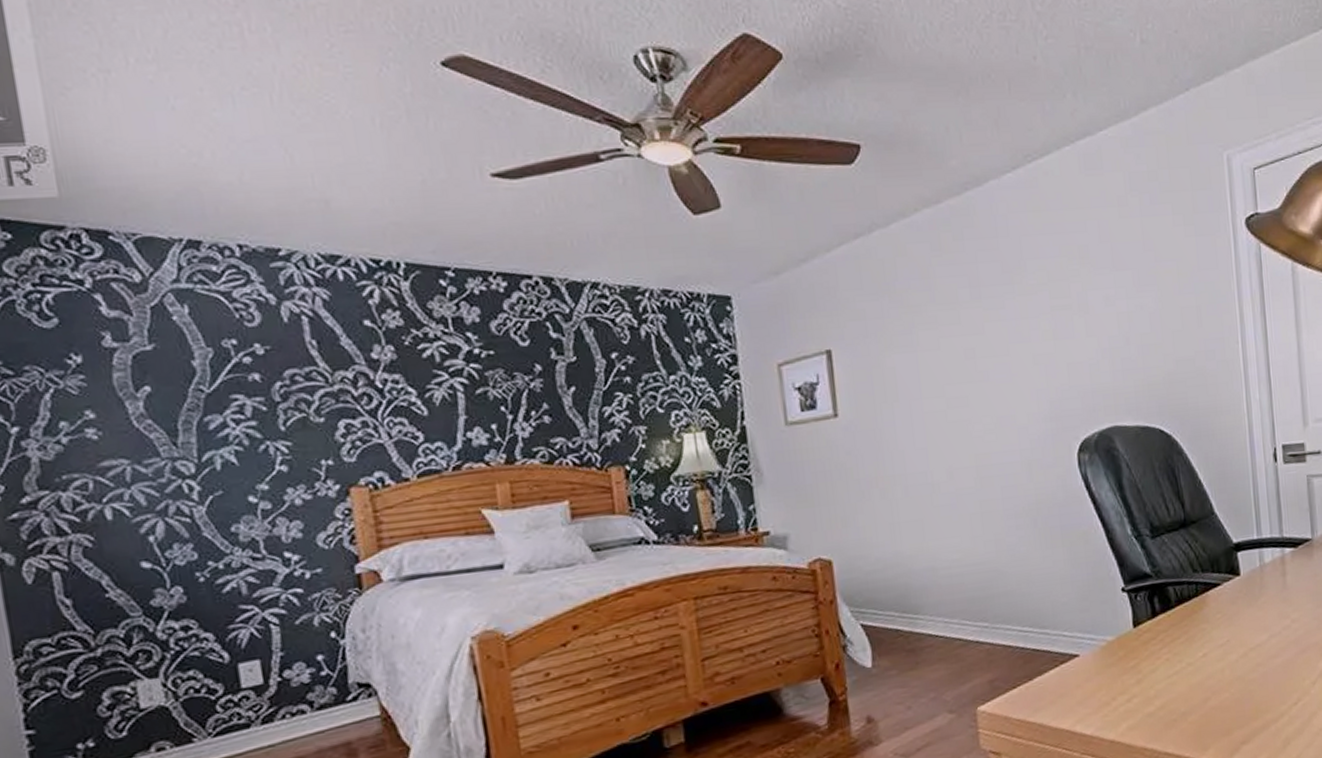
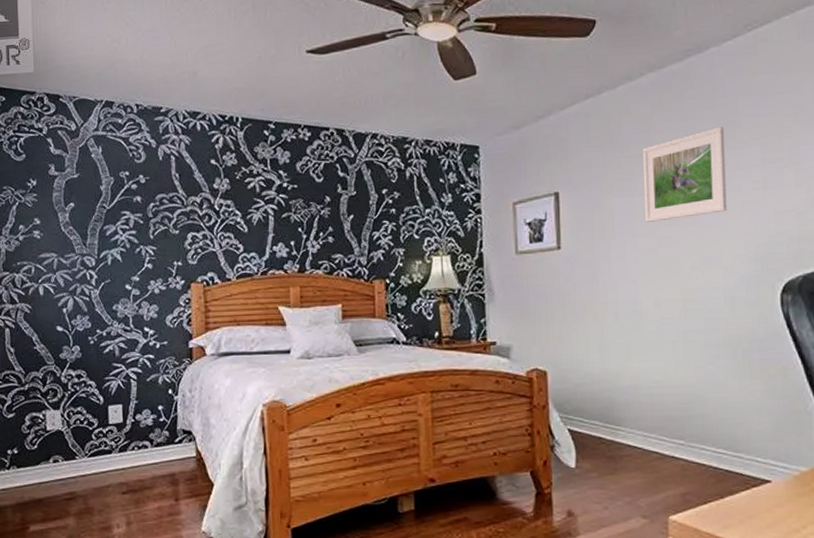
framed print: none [923,270,1018,381] -> present [642,127,727,222]

